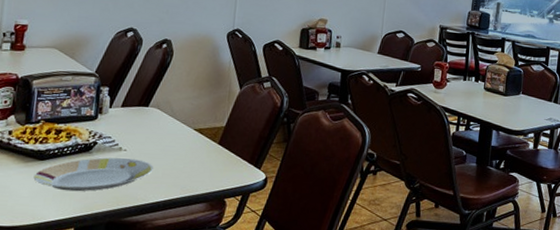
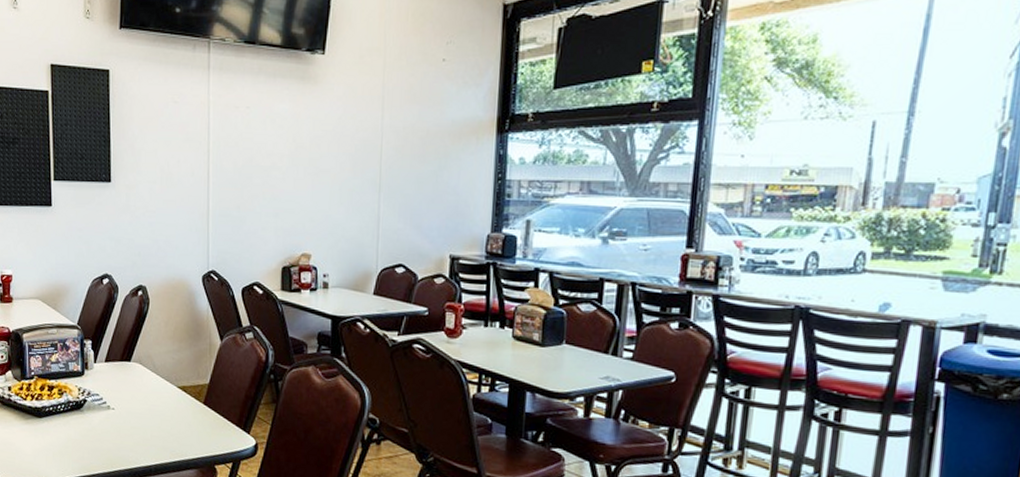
plate: present [33,157,154,192] -> none [34,416,142,452]

